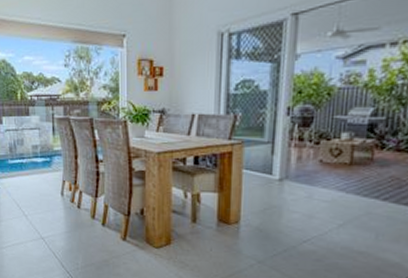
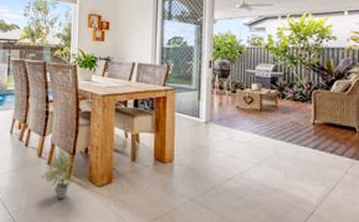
potted plant: none [96,210,132,259] -> present [41,148,76,199]

